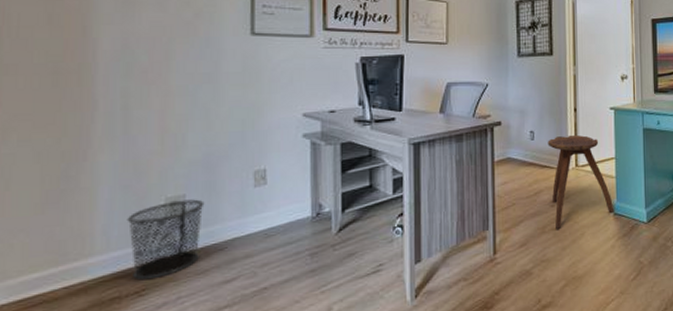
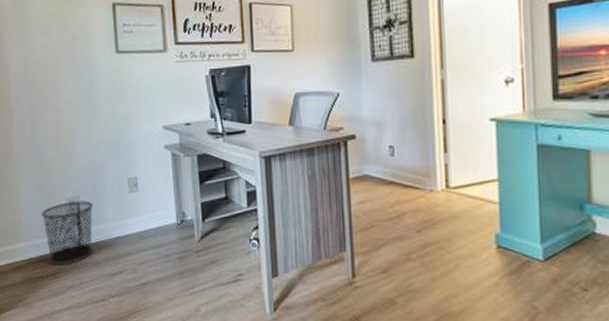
stool: present [547,135,614,229] -> none [410,151,498,257]

